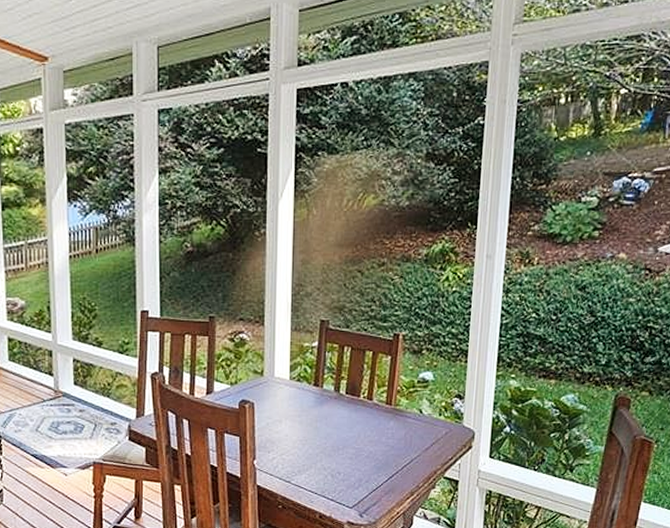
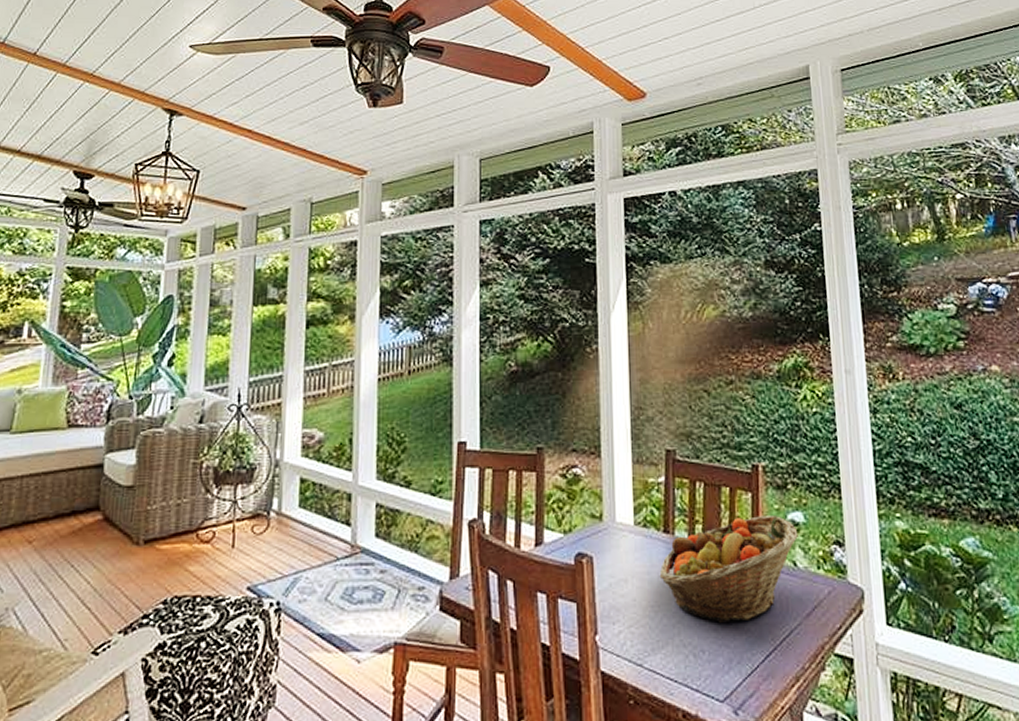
fruit basket: none [308,374,427,454] -> present [659,516,798,624]

